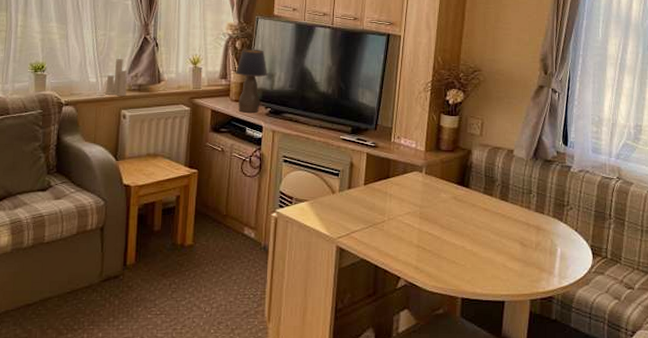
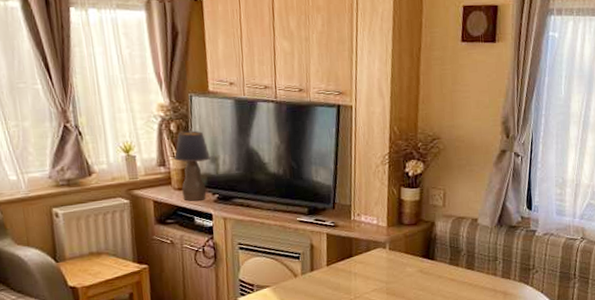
candle: present [105,55,127,96] -> none [28,147,56,193]

